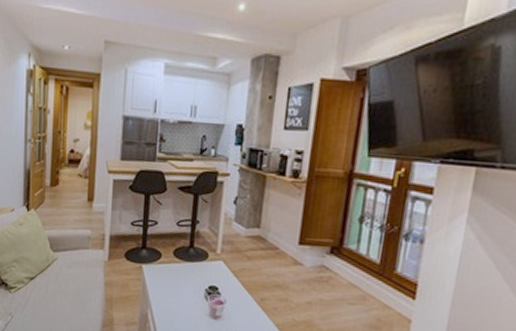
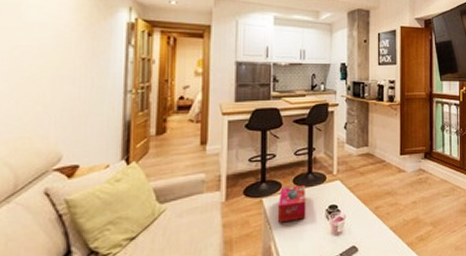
tissue box: none [156,257,186,295] -> present [278,184,306,223]

